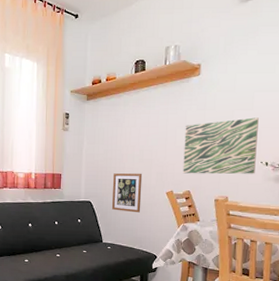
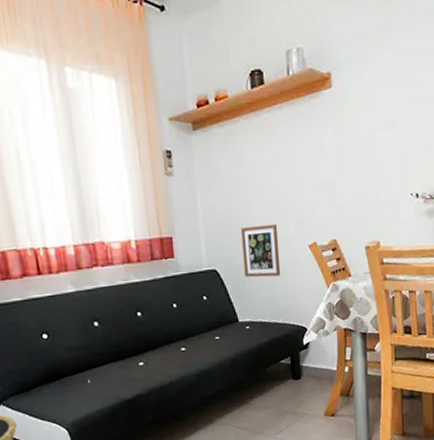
wall art: present [182,117,259,174] -> none [321,138,406,219]

